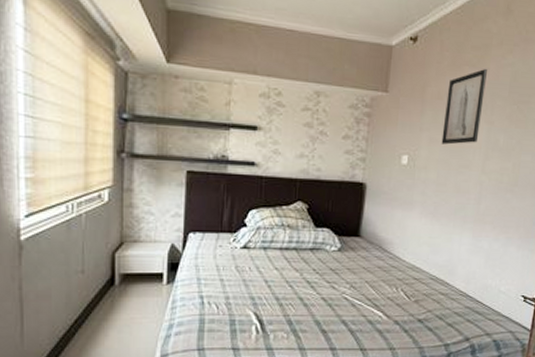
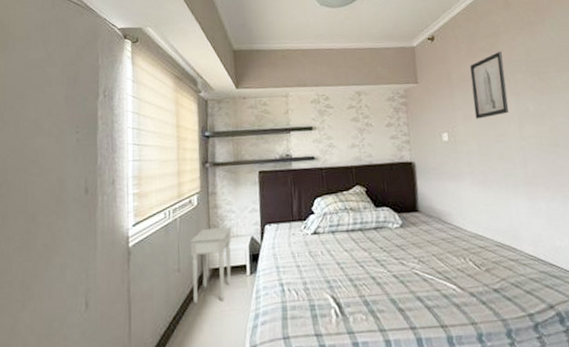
nightstand: none [97,230,149,309] -> present [190,227,232,304]

